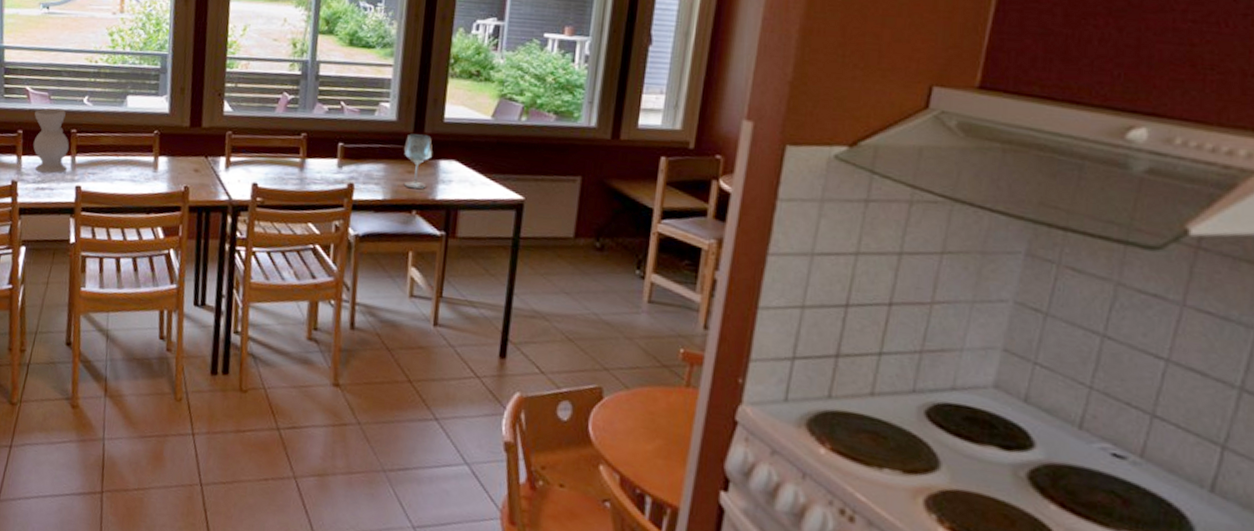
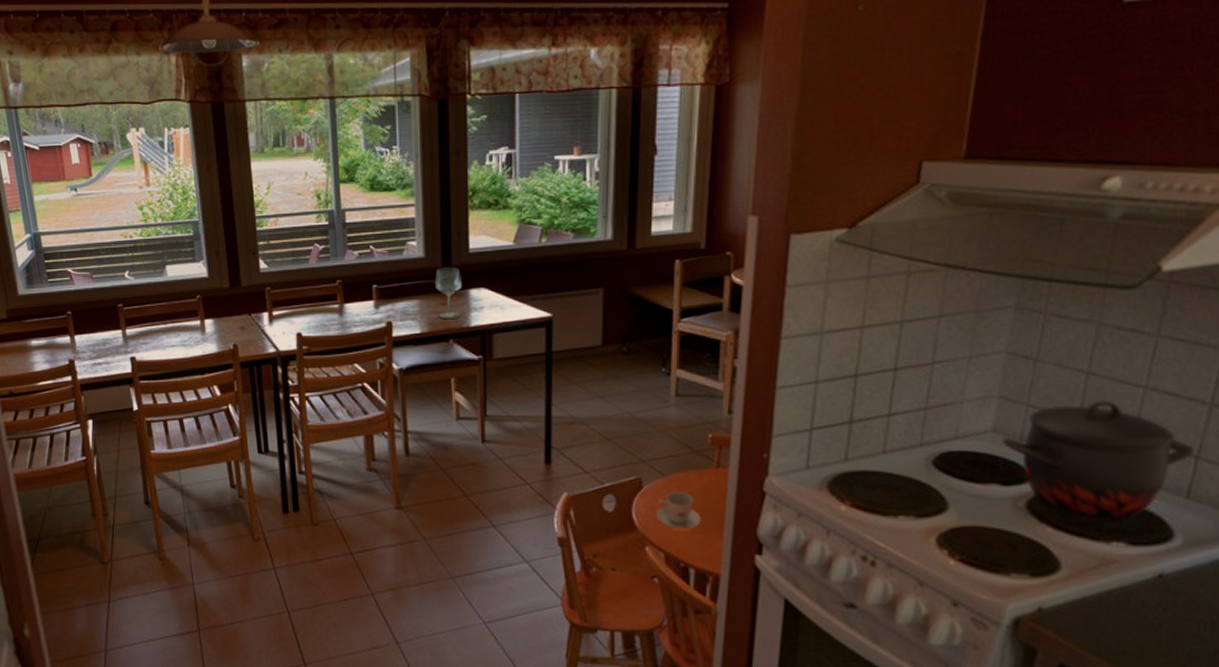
vase: present [33,108,70,175] -> none [80,286,120,350]
teacup: none [615,407,664,452] -> present [657,491,701,530]
cooking pot: none [1004,367,1221,507] -> present [1002,400,1195,520]

